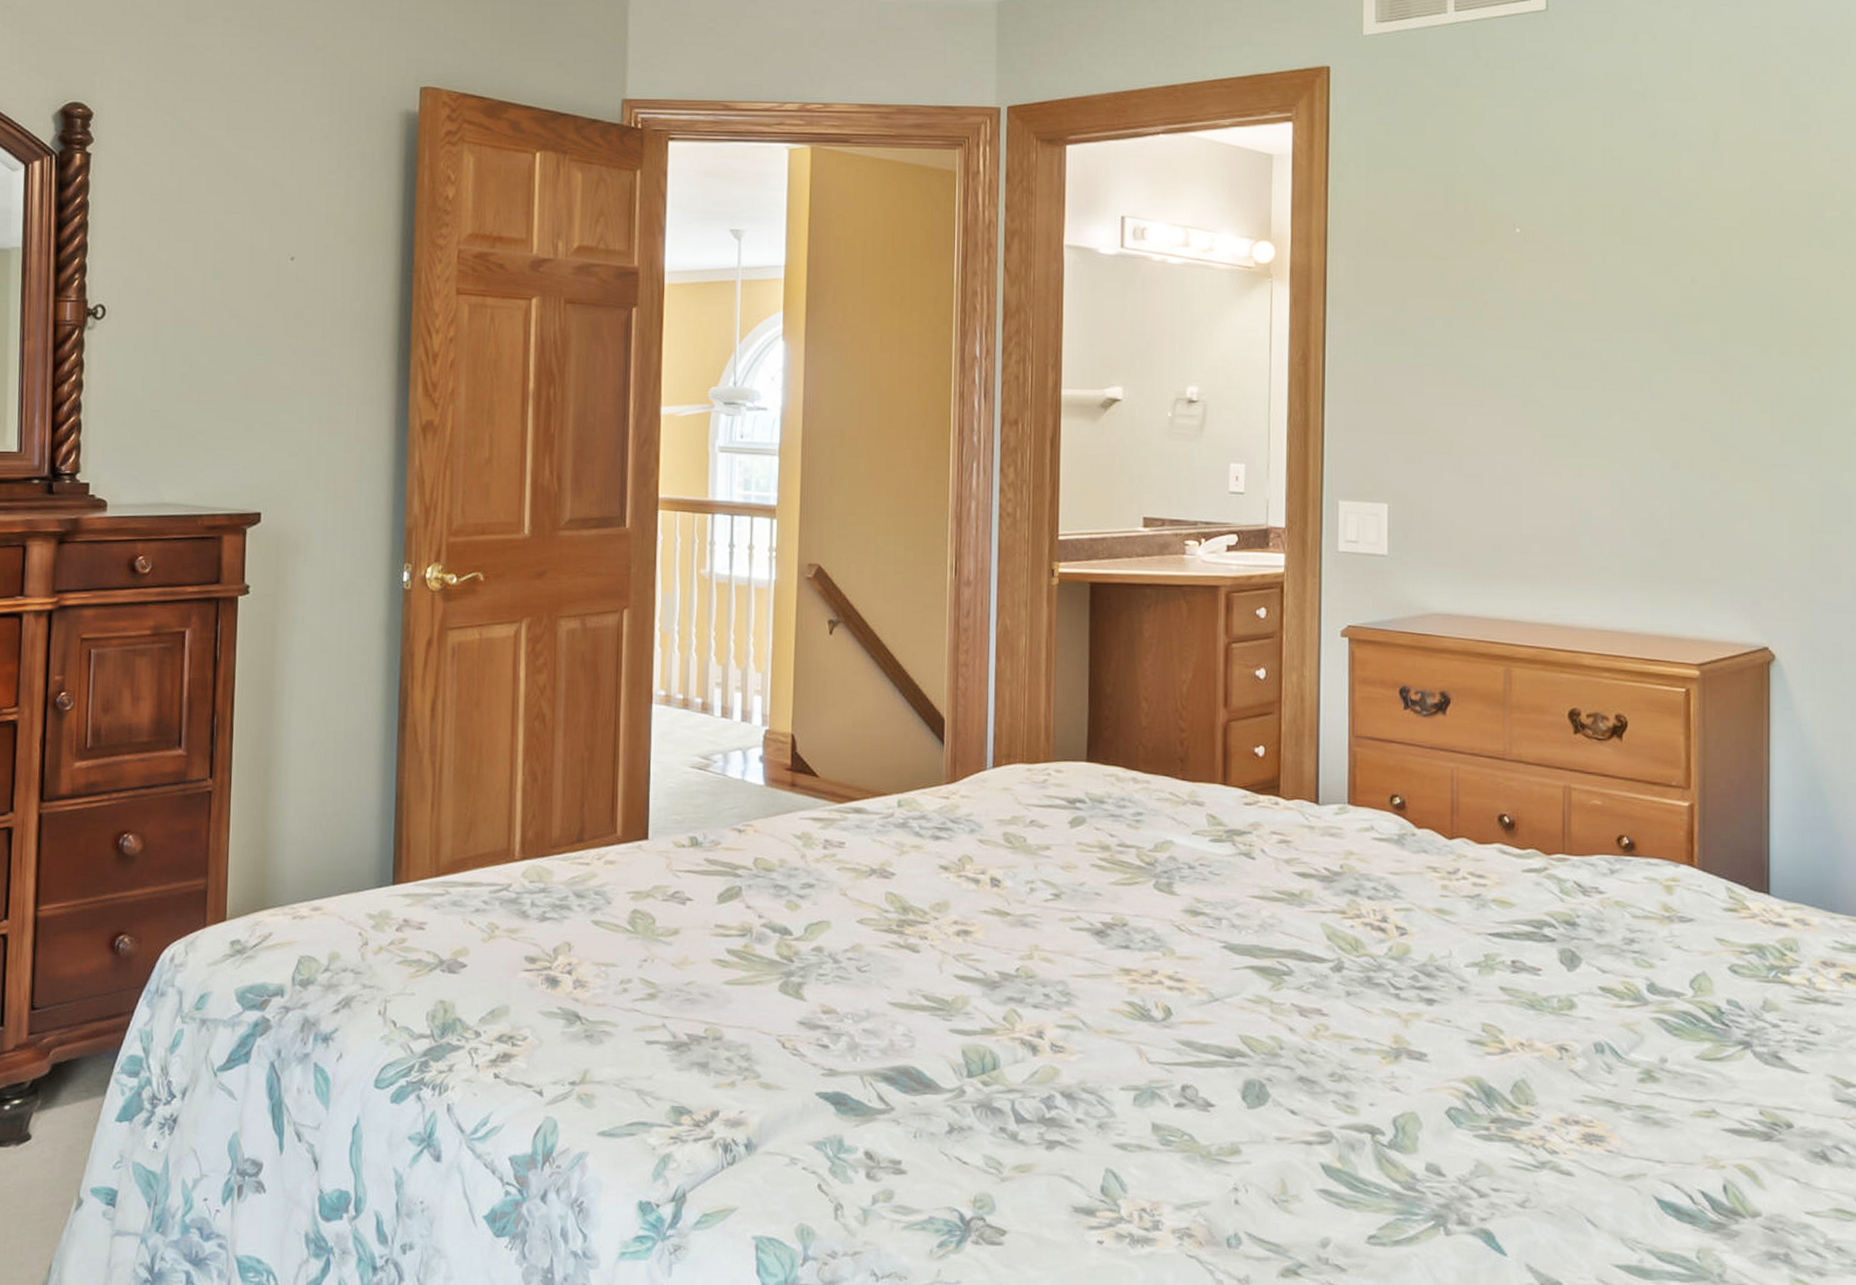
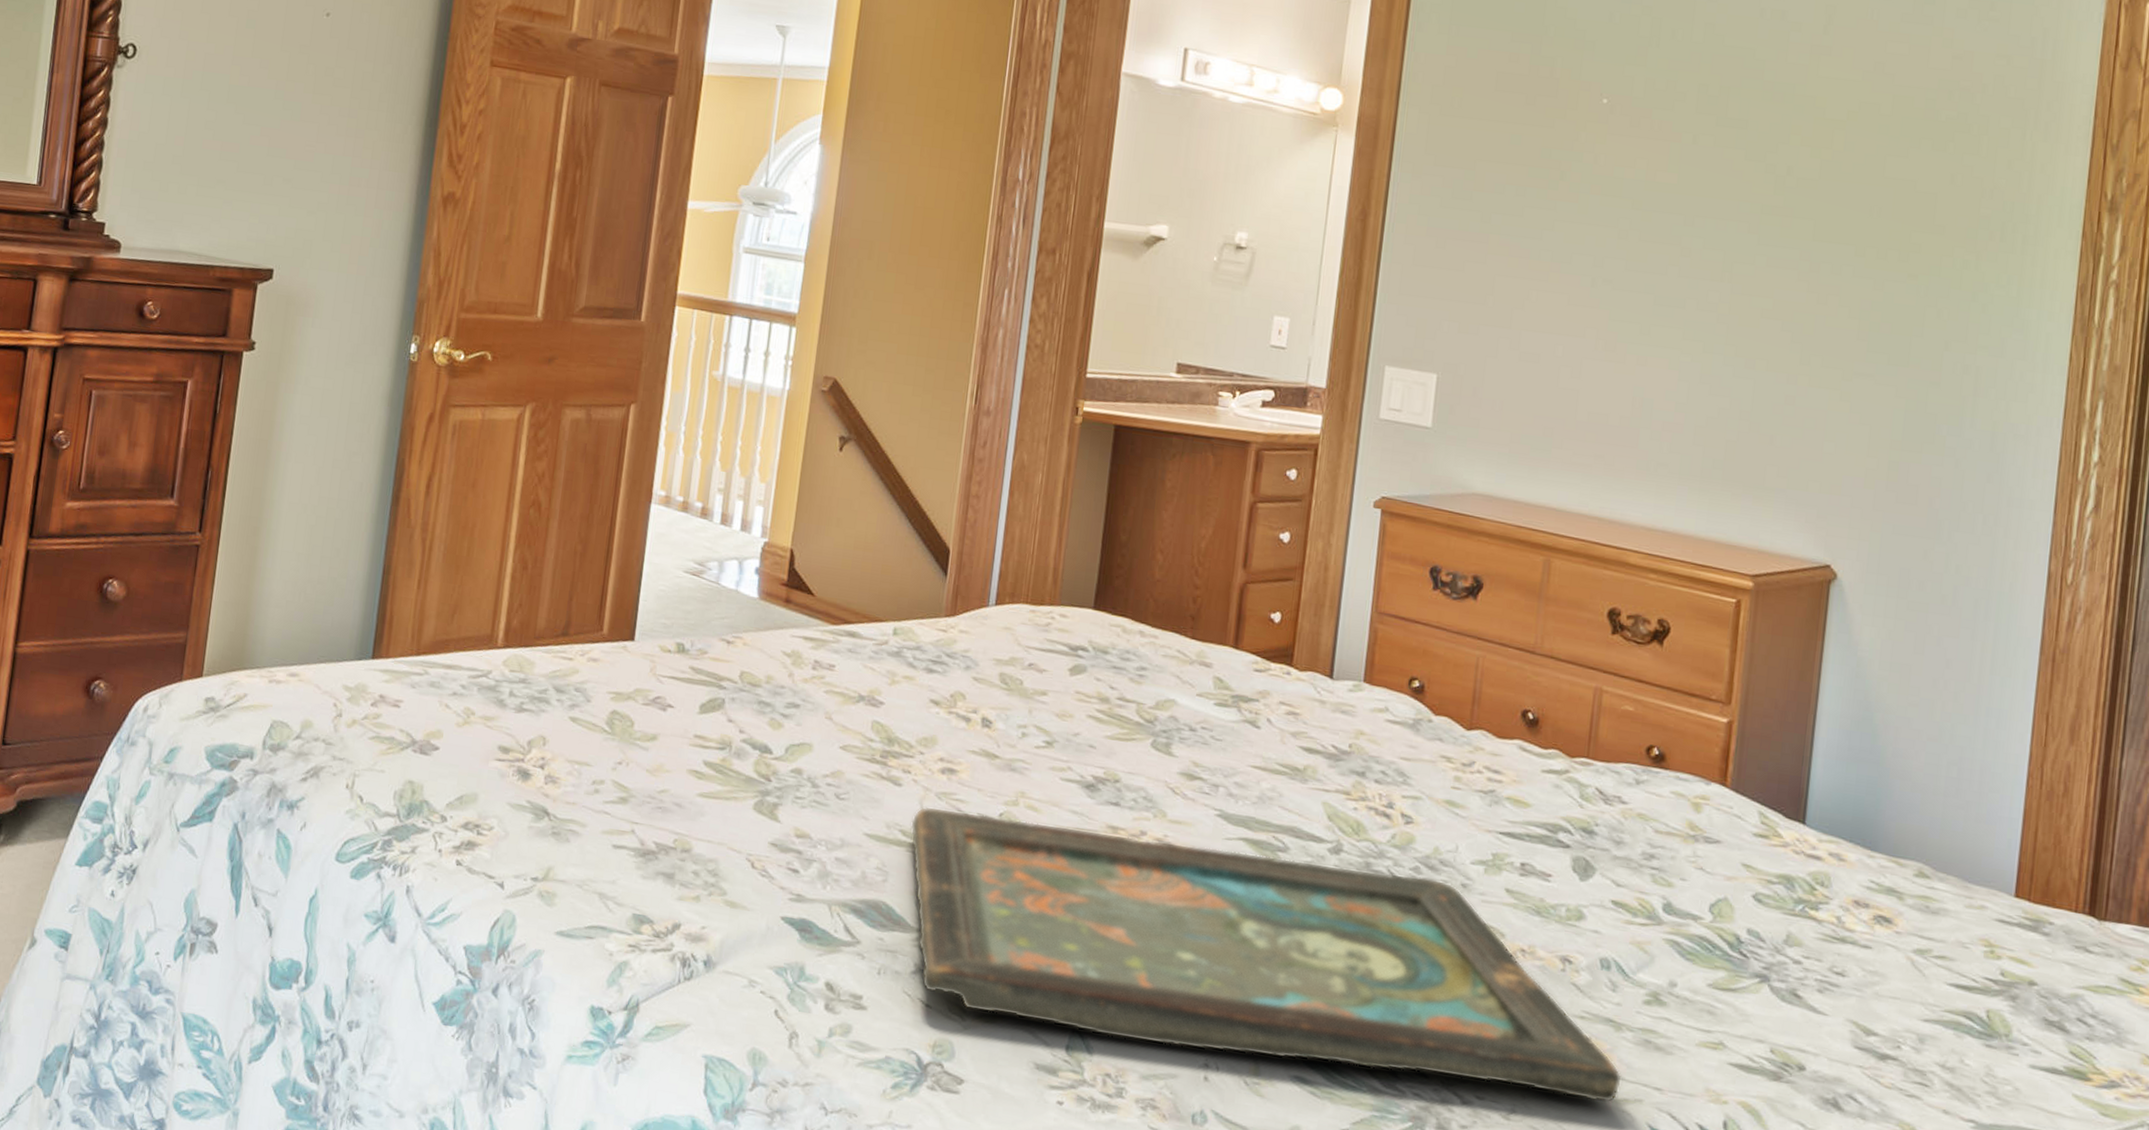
decorative tray: none [932,969,1625,1181] -> present [910,806,1622,1103]

